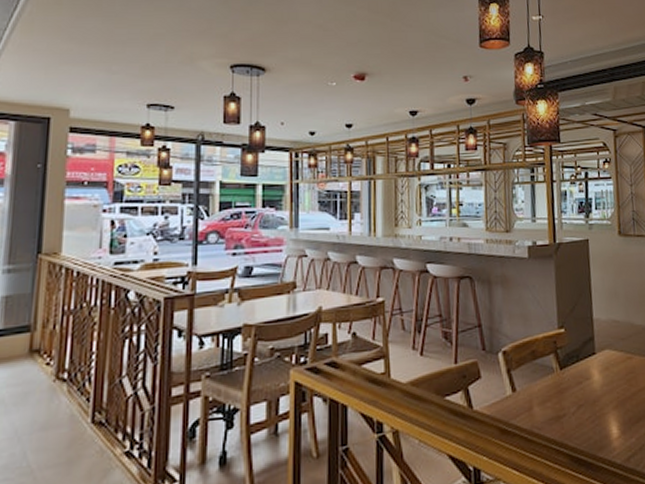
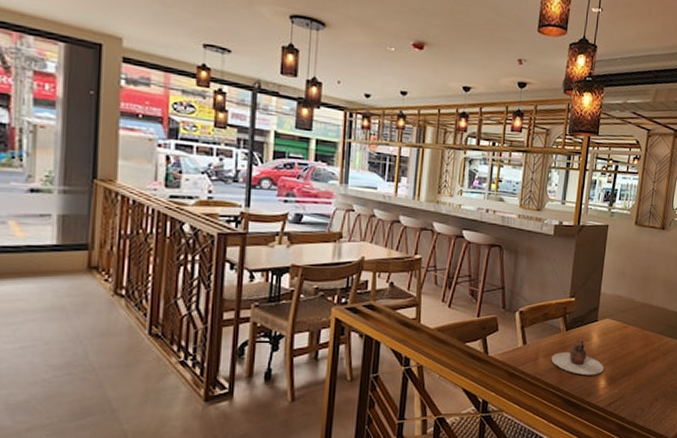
teapot: none [548,377,614,424] -> present [551,339,604,375]

